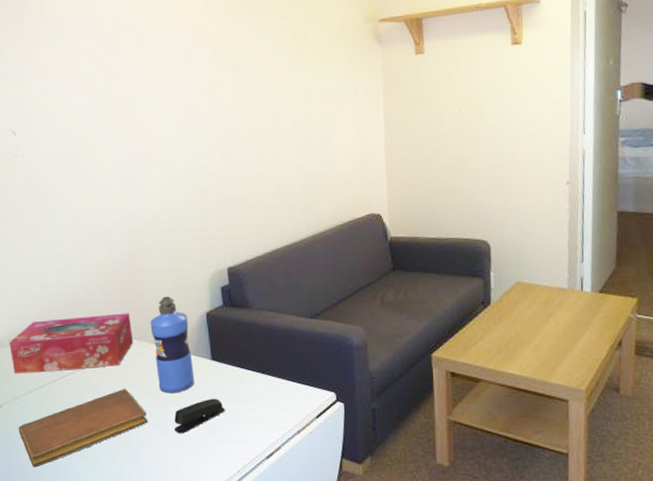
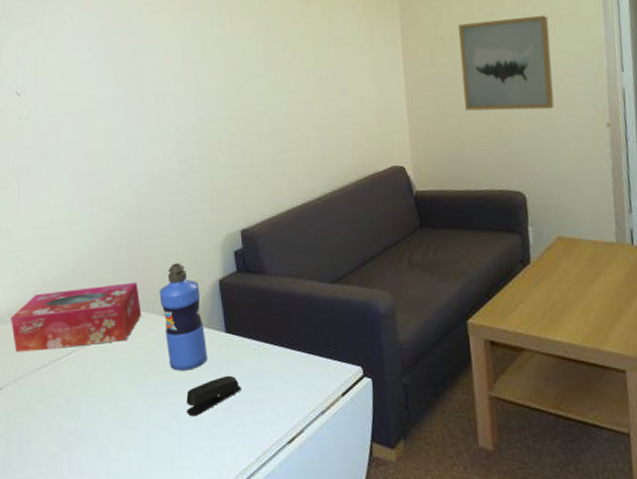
notebook: present [18,388,148,468] -> none [19,365,158,457]
wall art: none [436,78,521,166] -> present [458,14,555,111]

